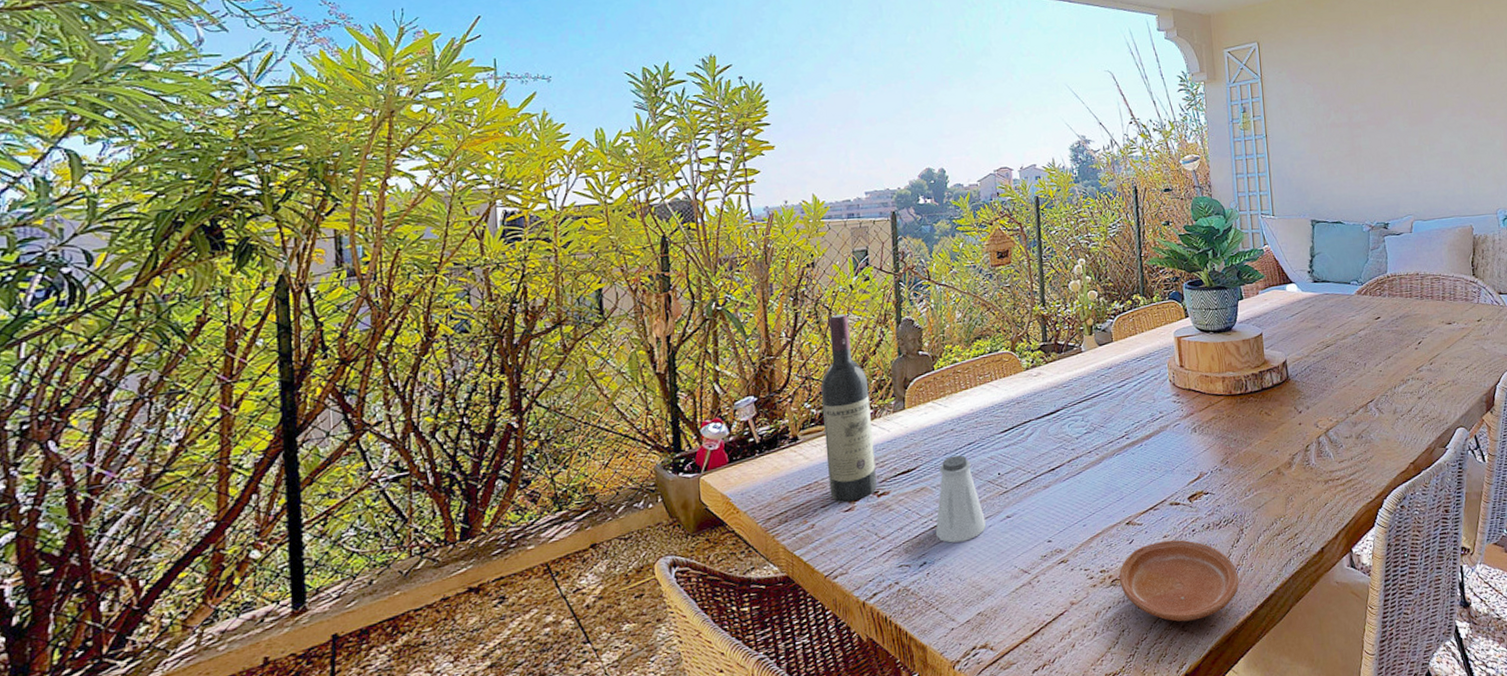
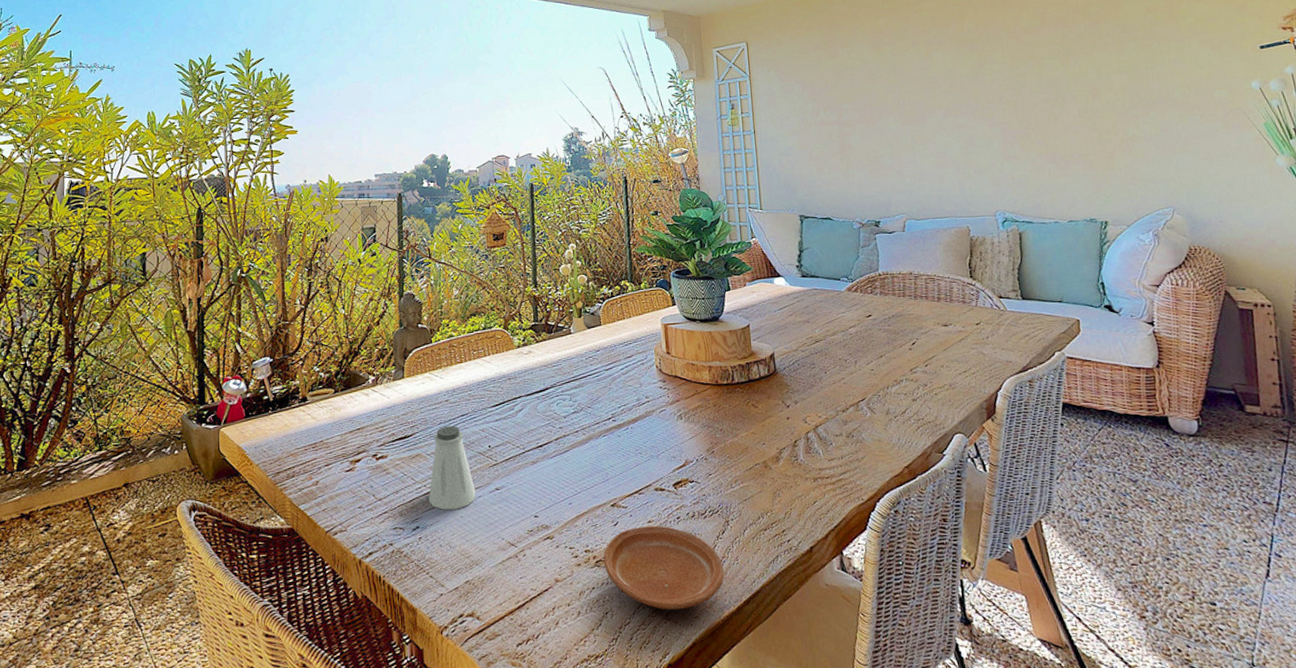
wine bottle: present [820,314,877,503] -> none [329,286,376,463]

